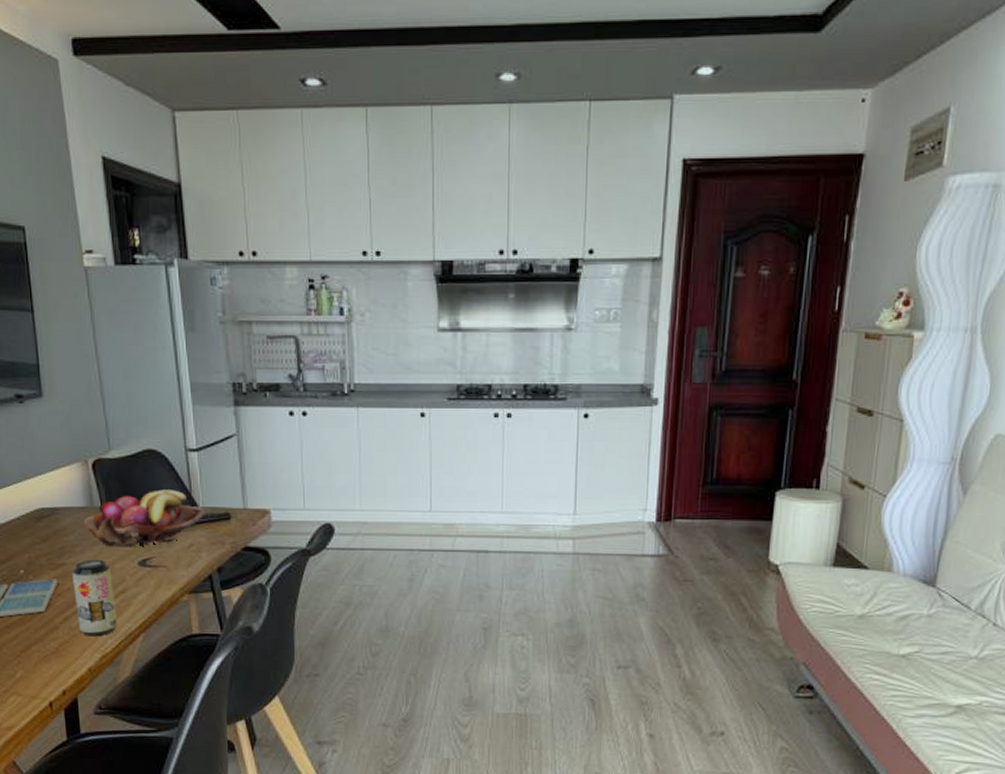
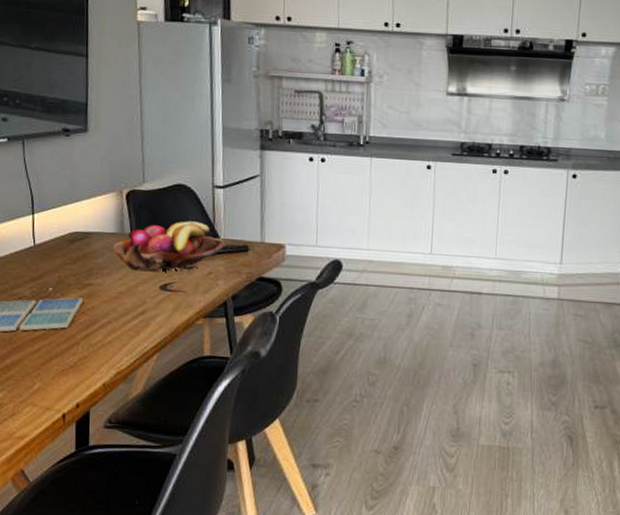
beverage can: present [71,559,117,637] -> none [96,281,135,354]

